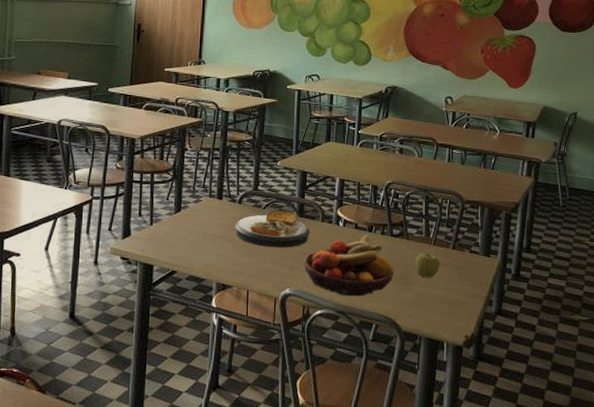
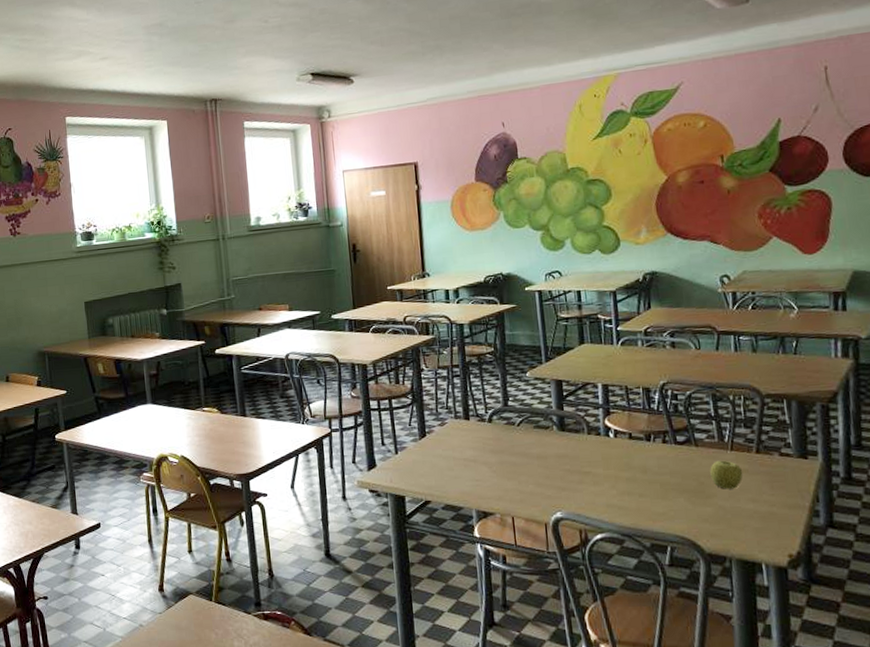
plate: present [235,210,310,248] -> none [488,425,576,468]
fruit bowl: present [303,235,394,297] -> none [573,444,685,517]

